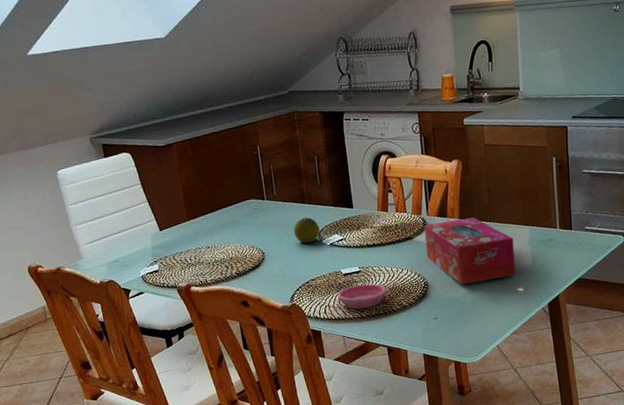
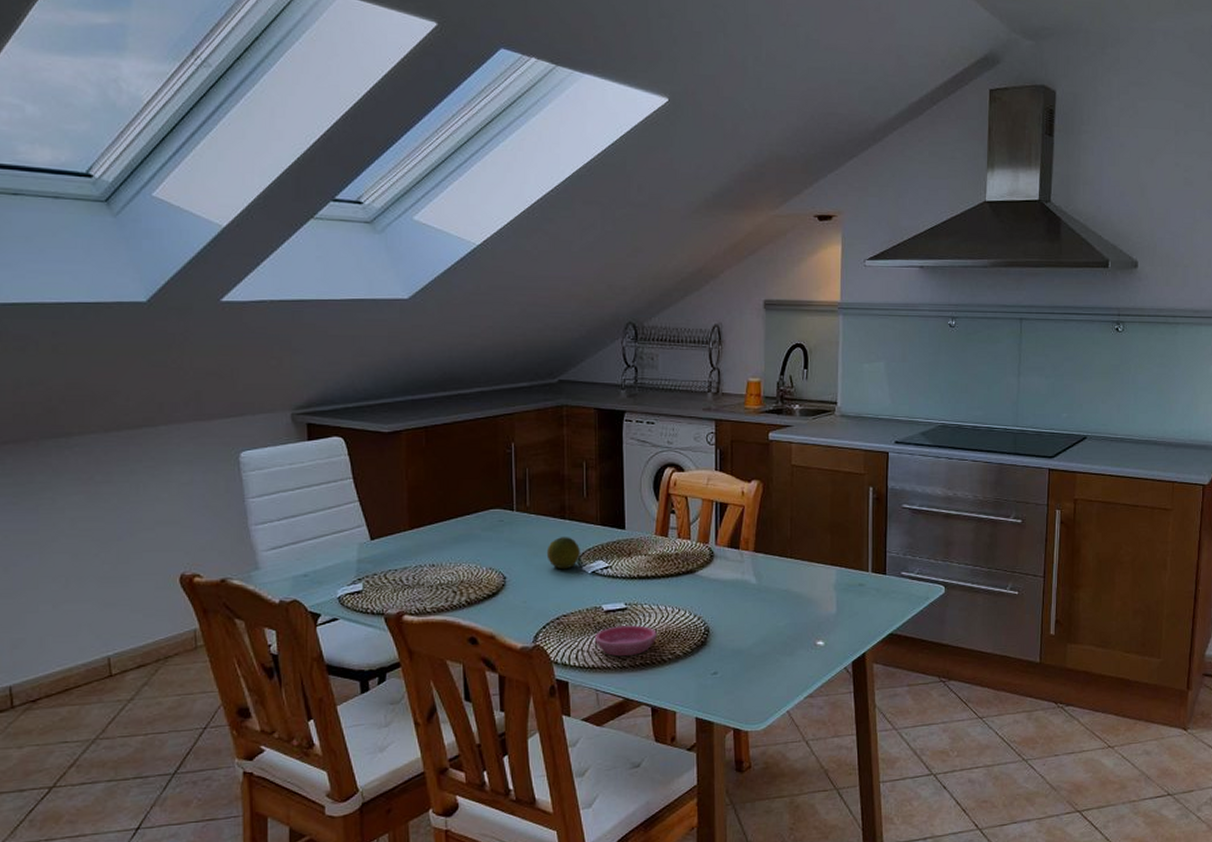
tissue box: present [424,217,516,285] -> none [710,551,816,633]

